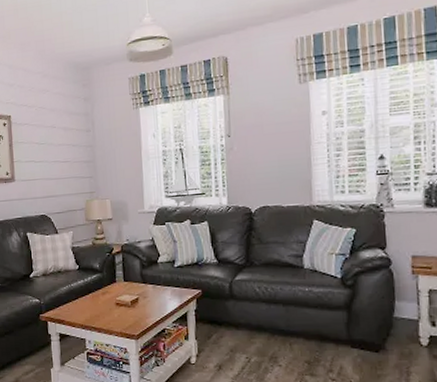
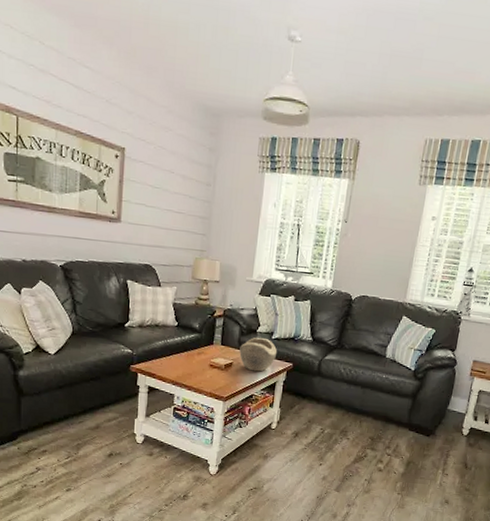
decorative bowl: none [143,267,183,304] -> present [239,337,278,372]

